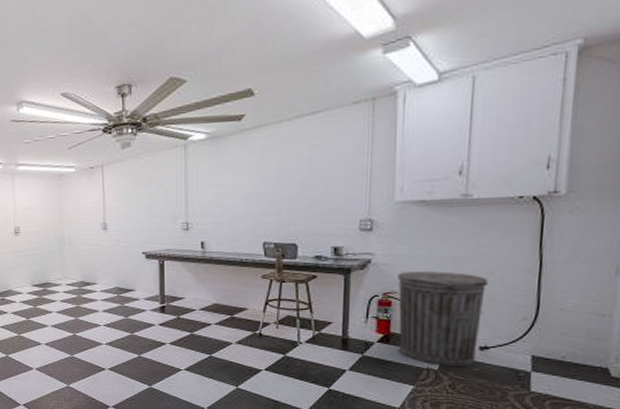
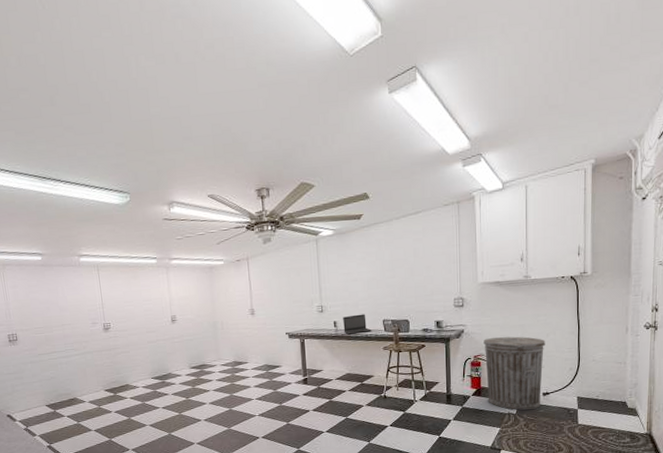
laptop: none [213,234,248,258] -> present [343,314,372,335]

